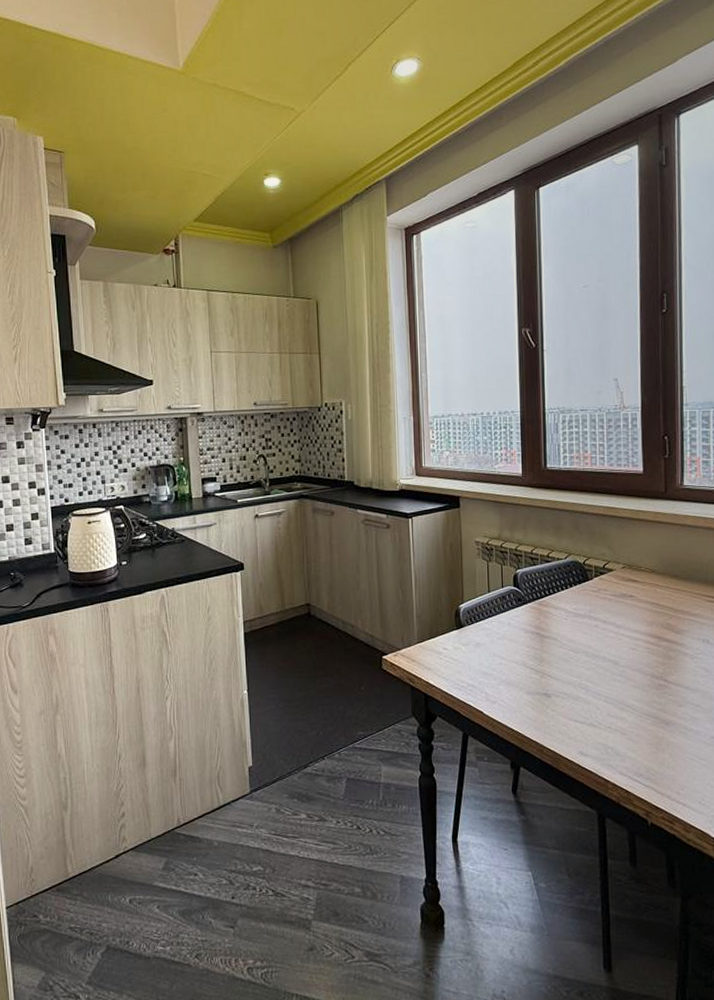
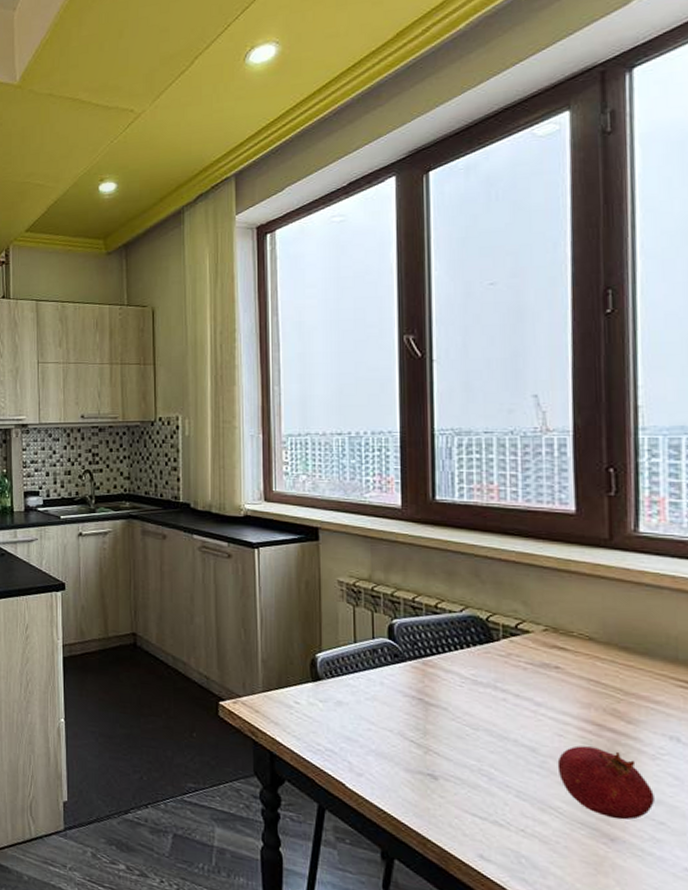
fruit: none [631,655,693,708] -> present [557,745,654,820]

